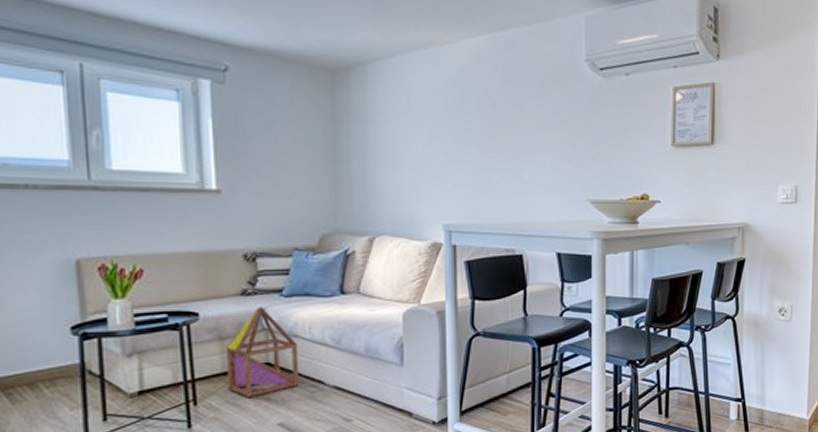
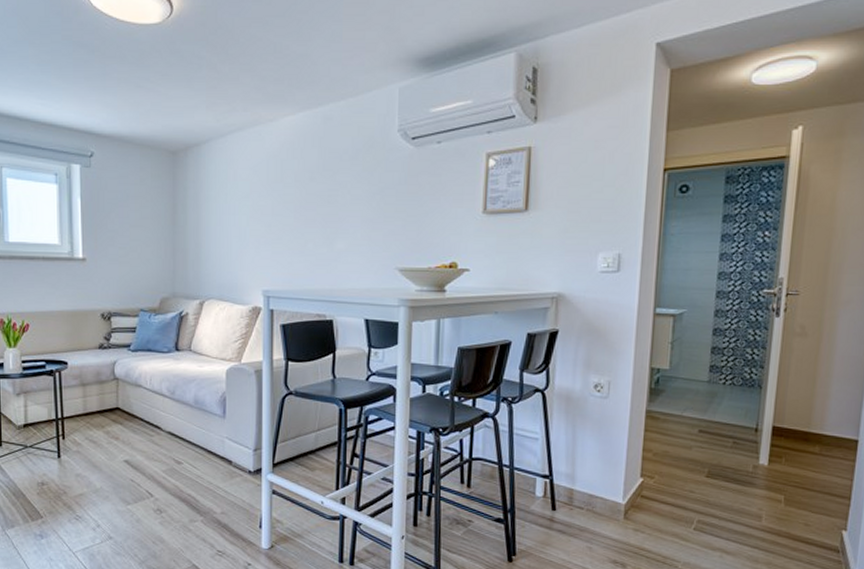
geometric solid: present [225,307,300,397] -> none [86,359,142,436]

